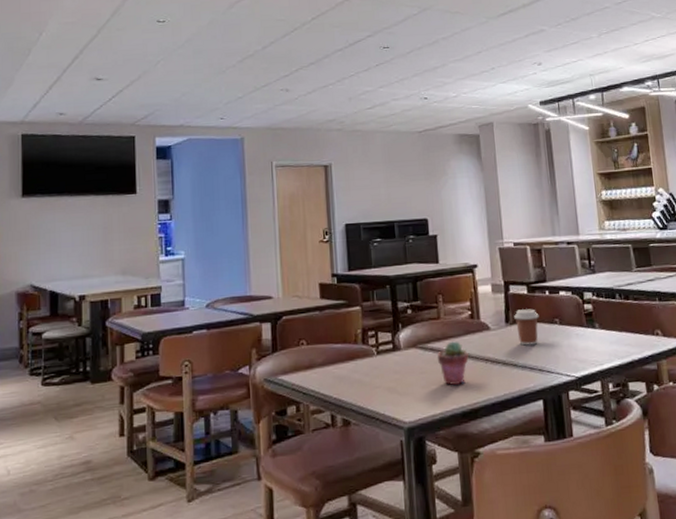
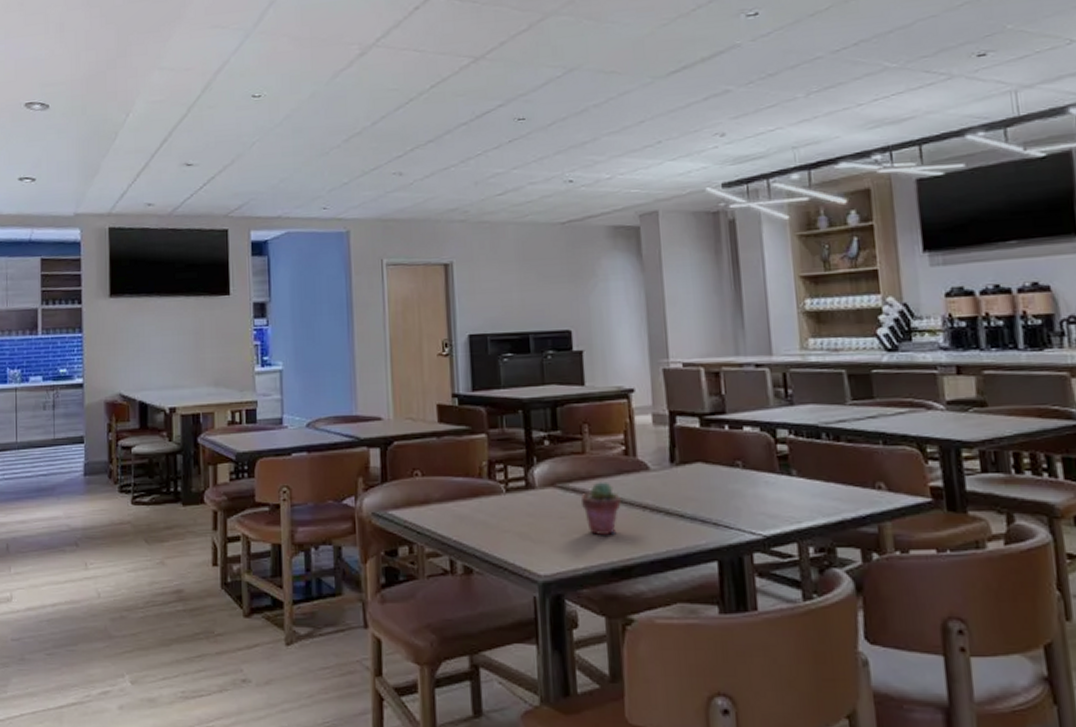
coffee cup: present [514,309,539,346] -> none [681,447,715,492]

